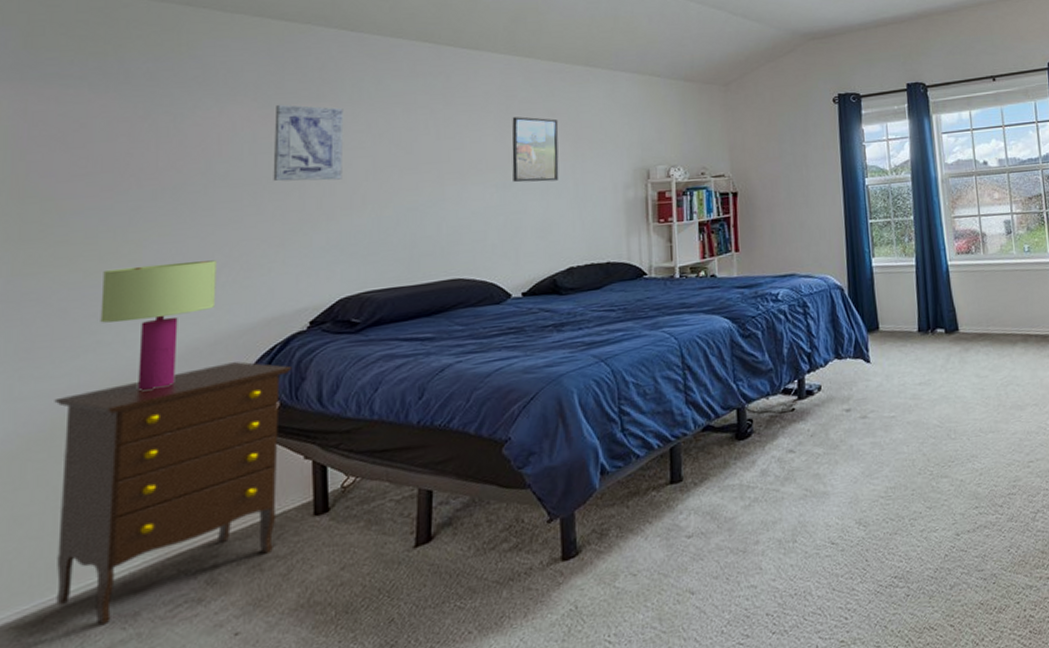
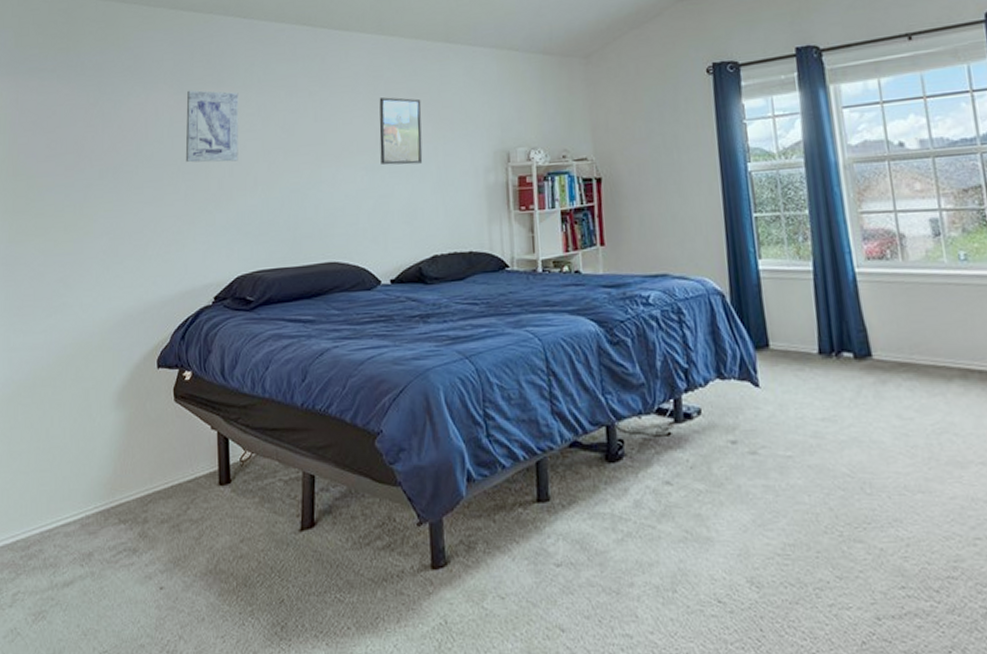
dresser: present [54,361,292,626] -> none [36,331,201,560]
table lamp: present [100,260,216,391] -> none [65,235,145,350]

